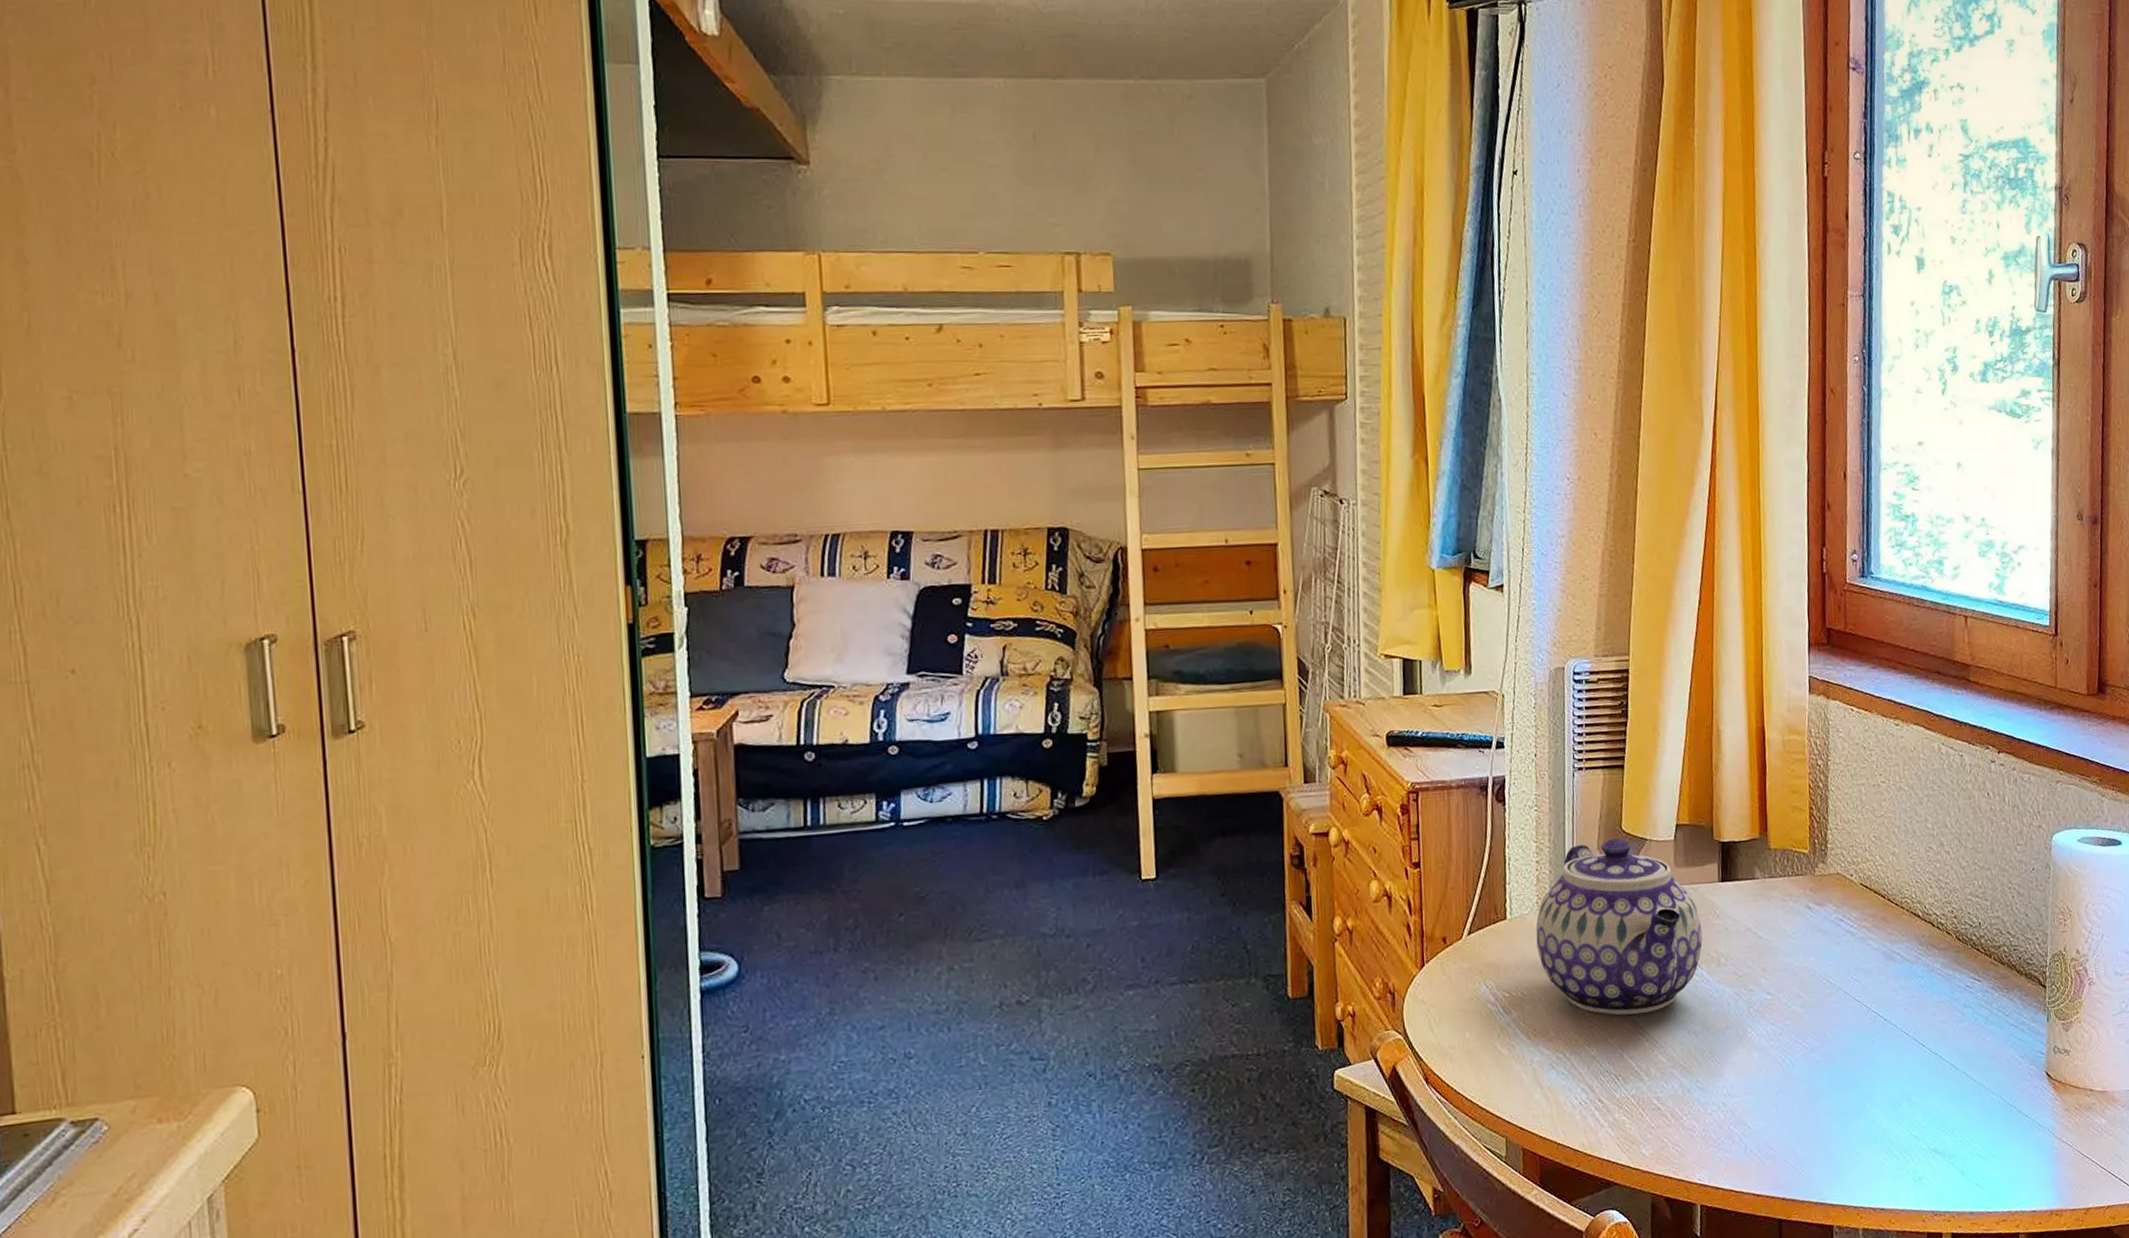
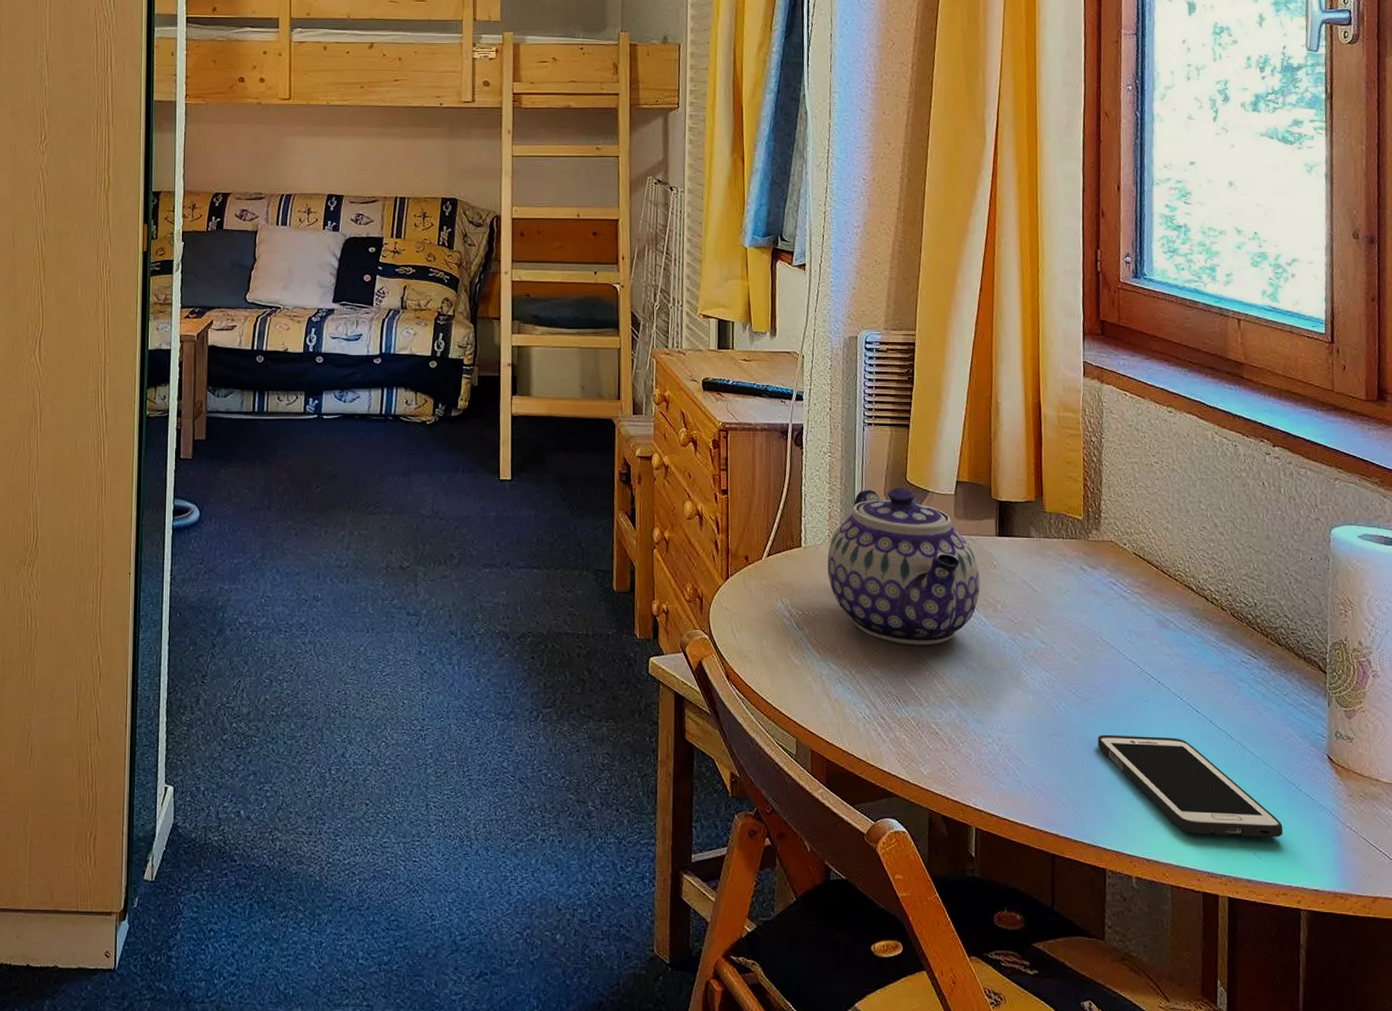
cell phone: none [1824,1076,2004,1174] -> present [1097,734,1283,838]

